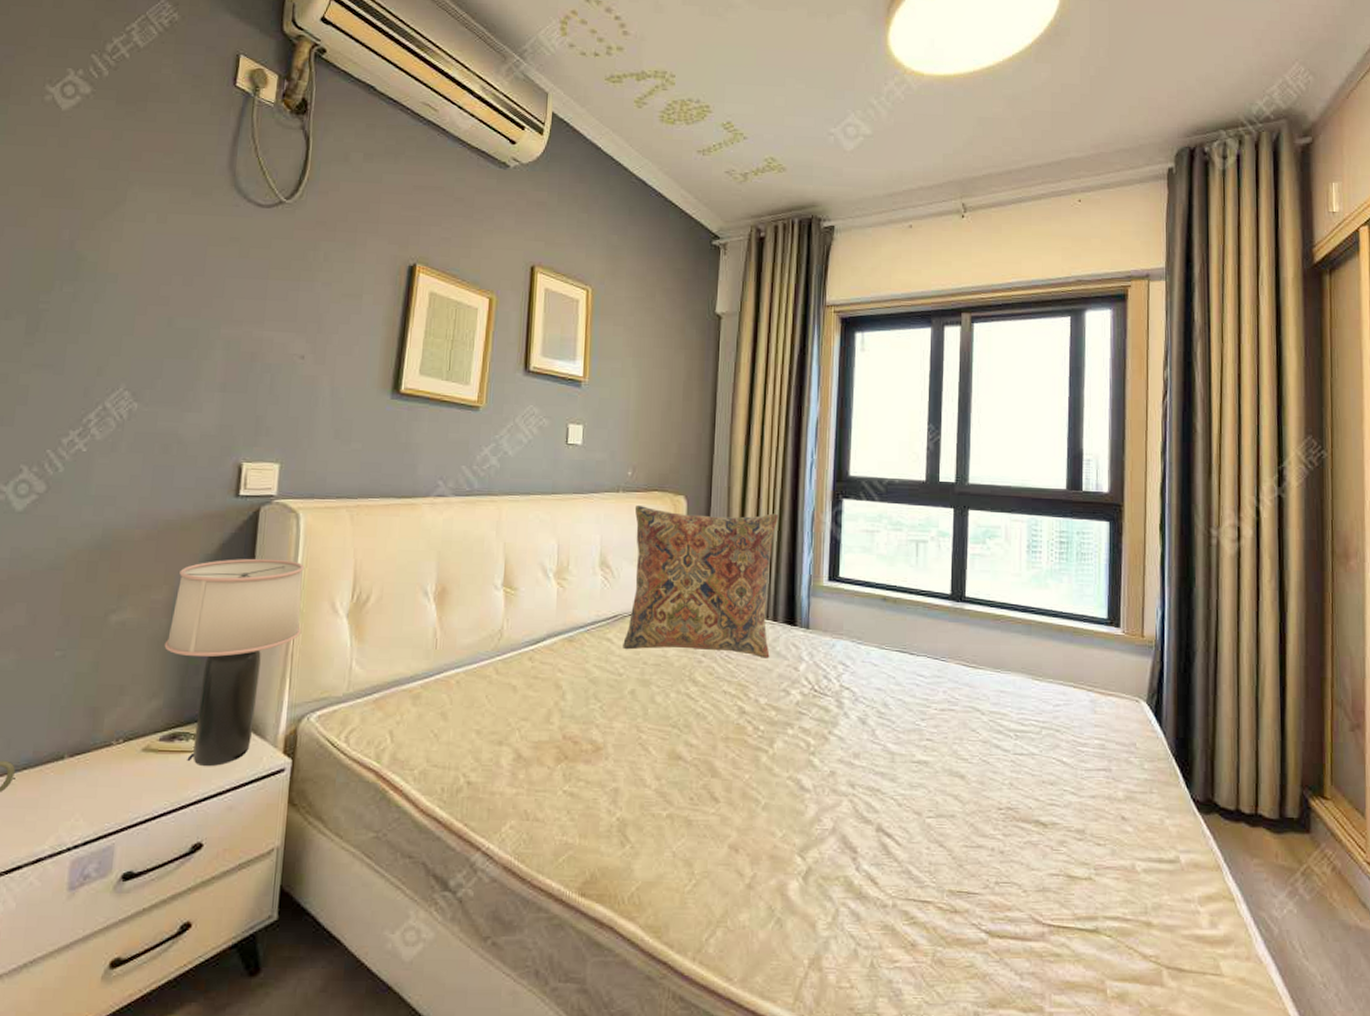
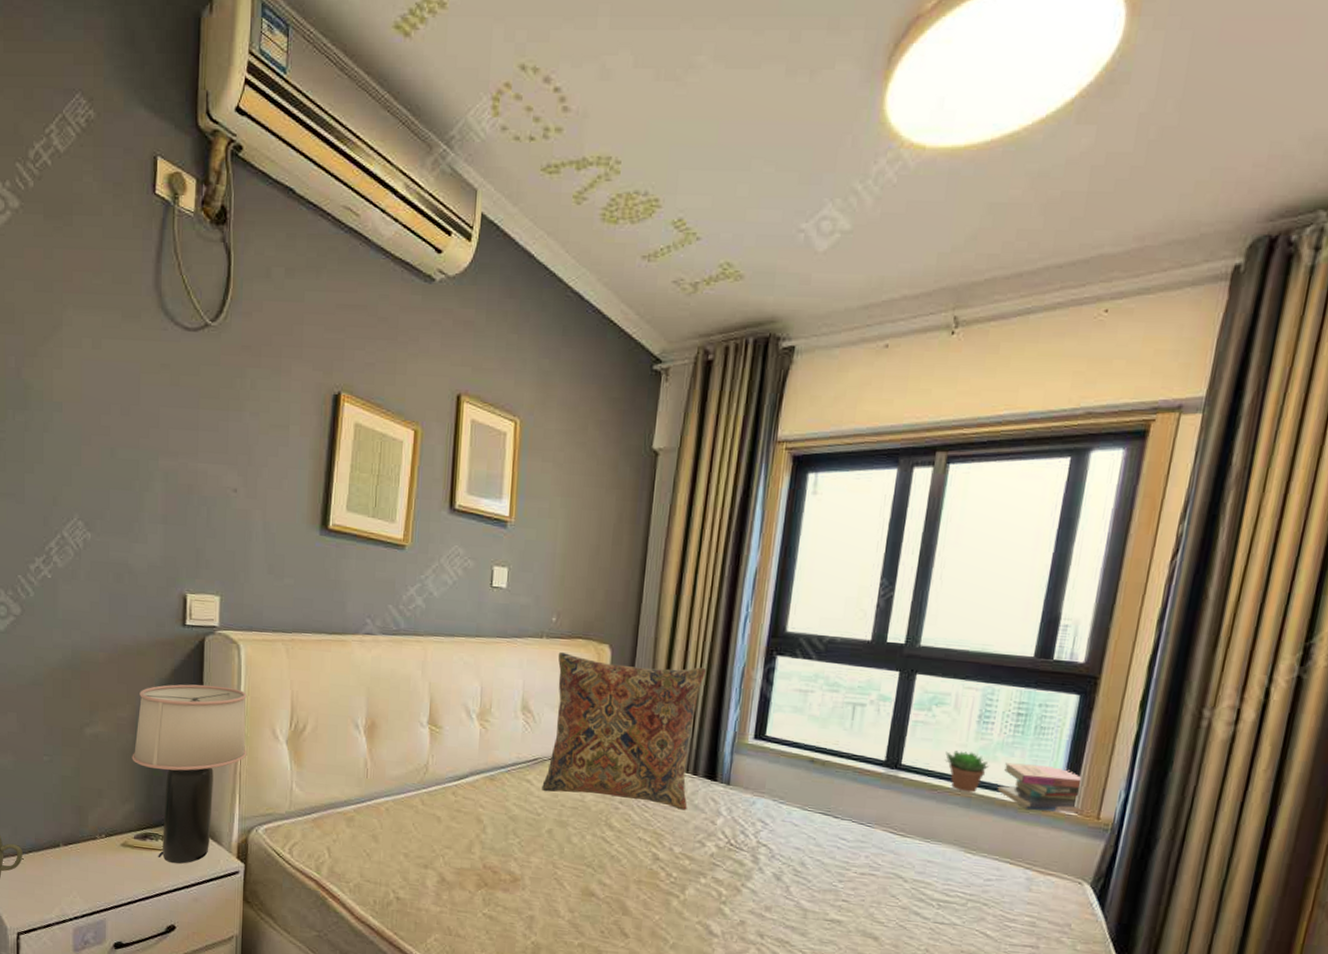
succulent plant: none [1003,580,1042,620] -> present [945,751,989,792]
books: none [1052,588,1131,633] -> present [997,762,1086,813]

